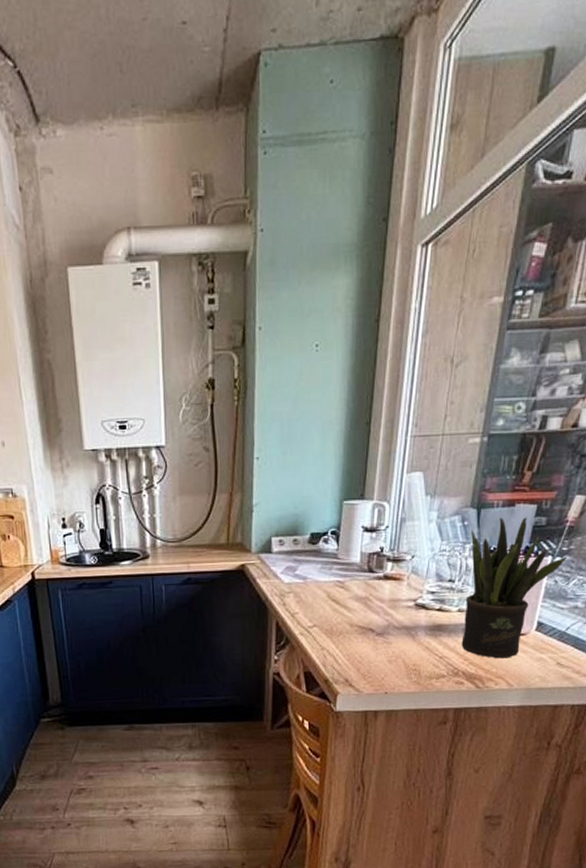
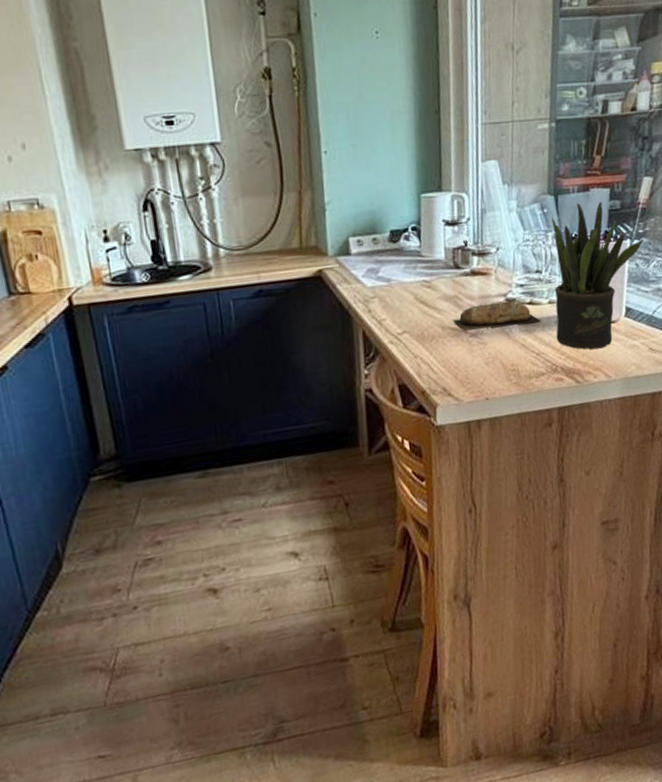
bread loaf: none [360,605,448,630] -> present [452,300,541,330]

